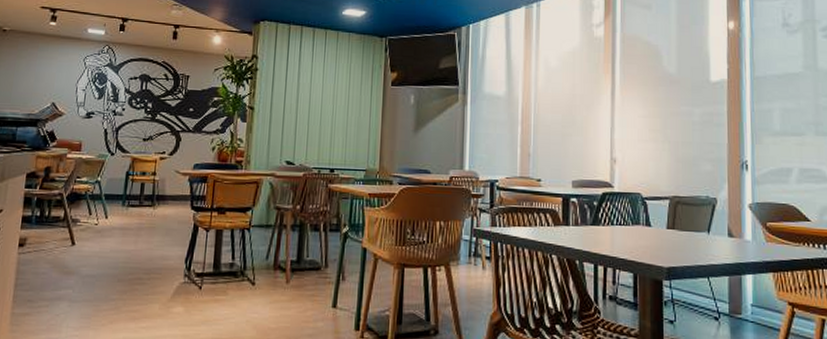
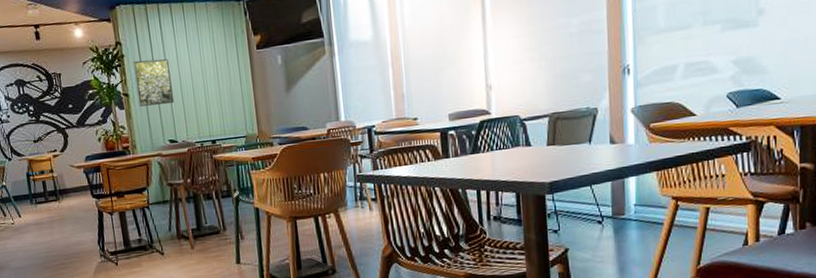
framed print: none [263,76,301,125] -> present [133,59,175,107]

